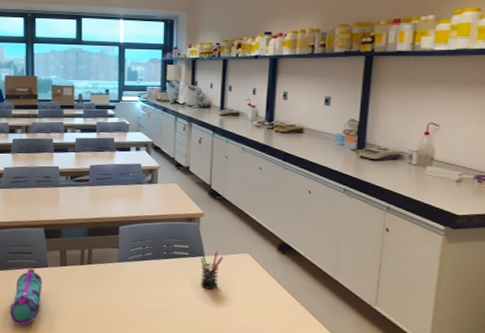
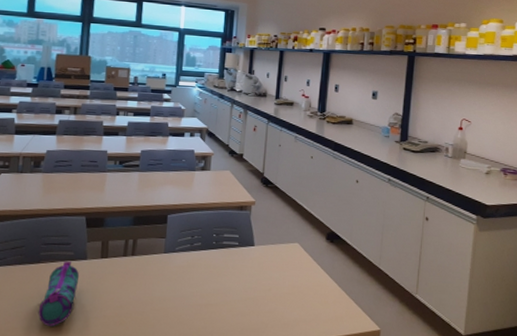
pen holder: present [200,251,223,289] -> none [249,241,273,281]

